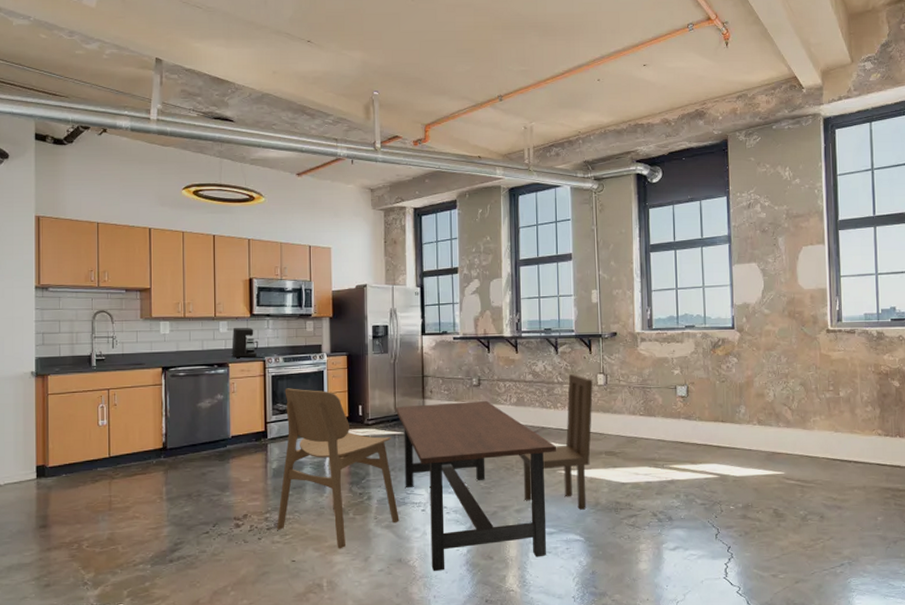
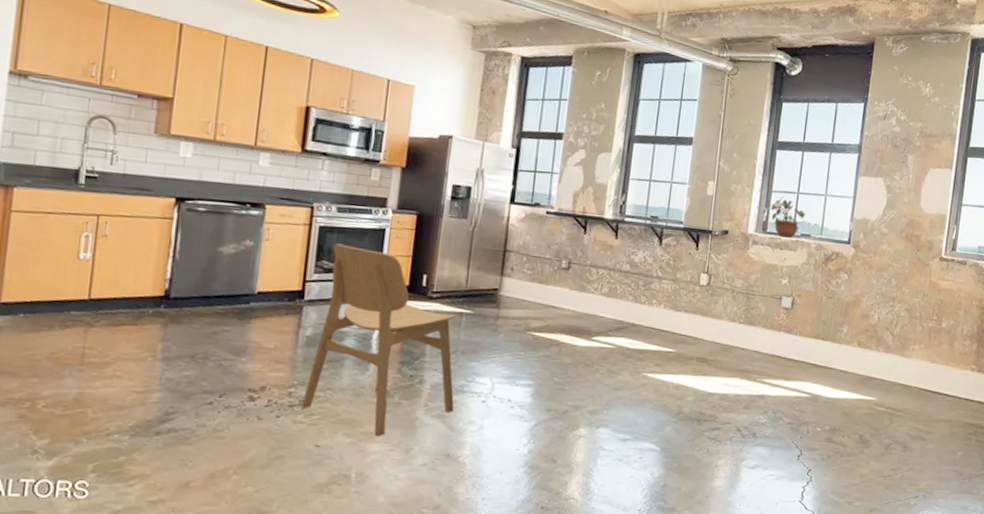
coffee maker: present [231,327,259,358] -> none [271,162,308,202]
dining table: present [395,400,556,571] -> none [466,281,645,471]
dining chair: present [519,374,593,510] -> none [600,270,695,418]
potted plant: none [651,293,686,331] -> present [769,196,805,238]

